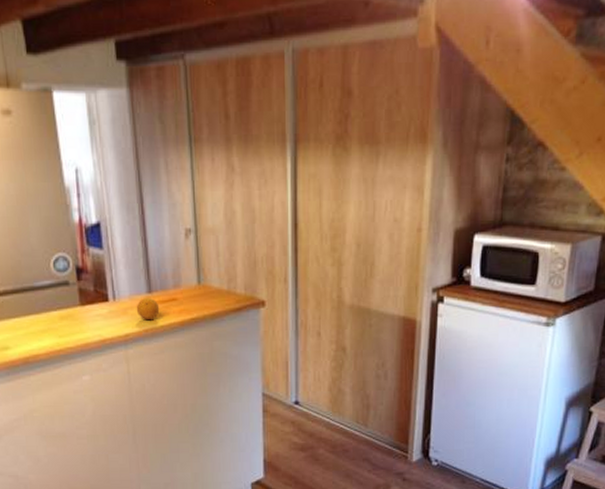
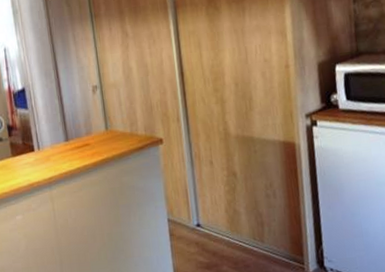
fruit: present [136,297,160,321] -> none [56,144,76,164]

